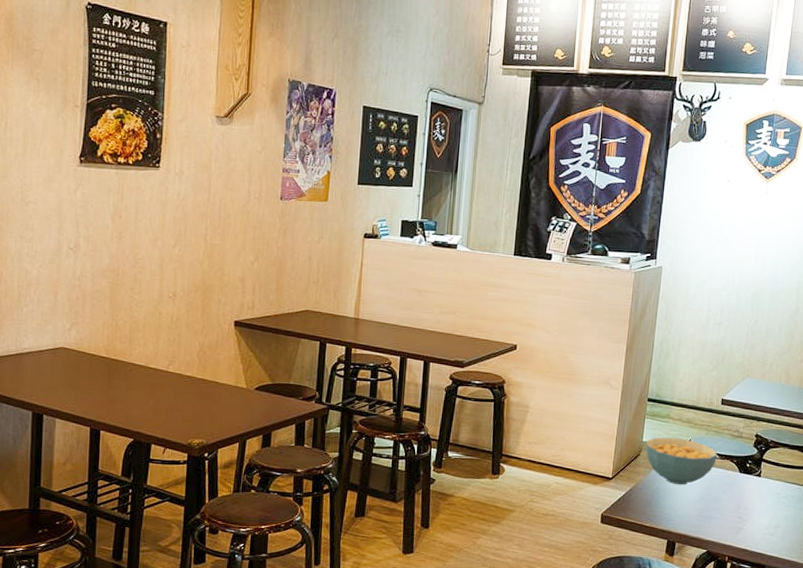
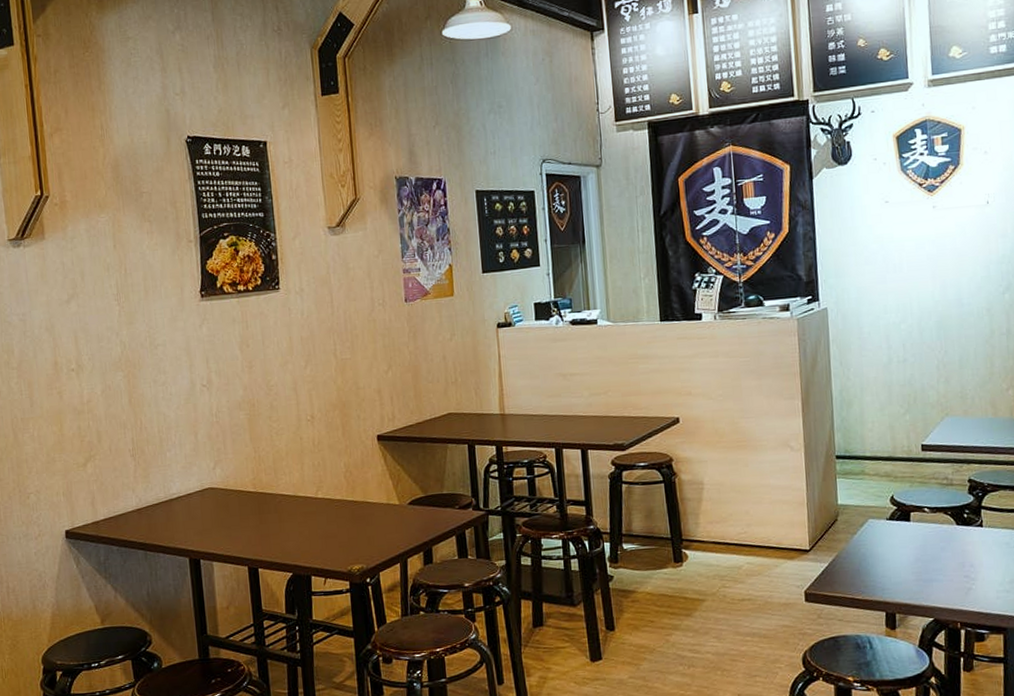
cereal bowl: present [645,437,717,485] -> none [841,495,927,548]

